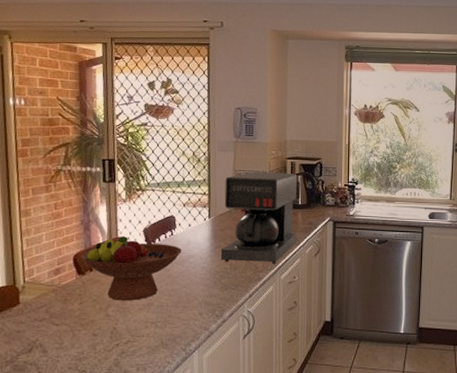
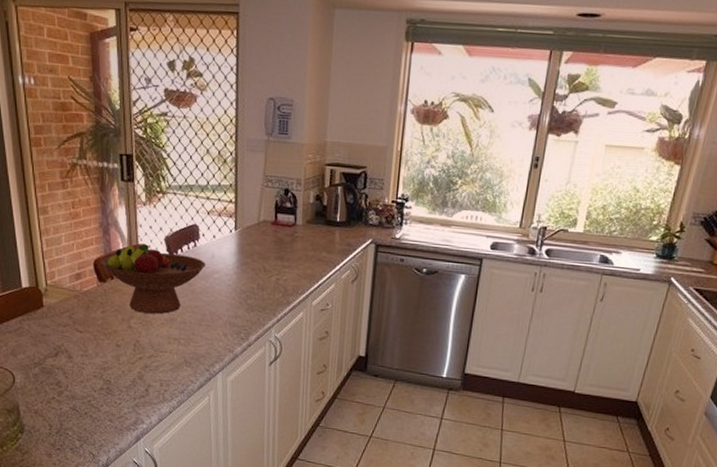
coffee maker: present [221,171,298,264] -> none [248,178,337,288]

